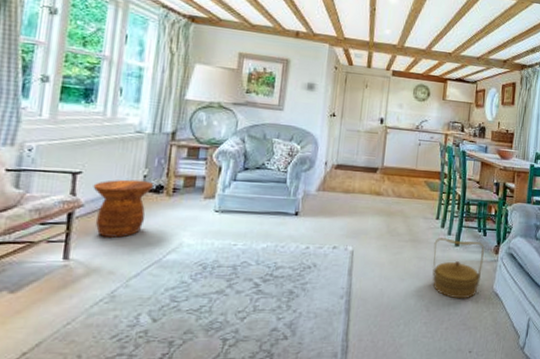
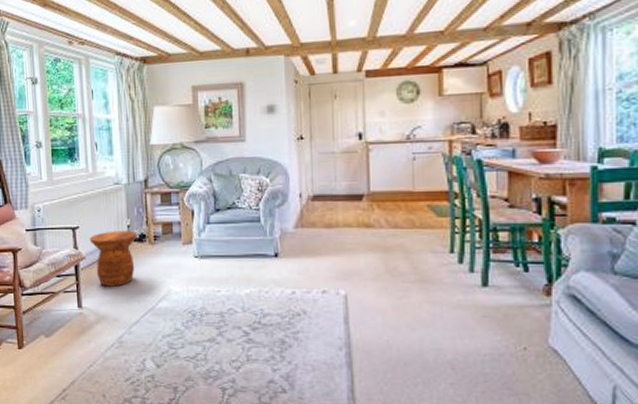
basket: present [432,238,484,299] -> none [451,276,528,356]

